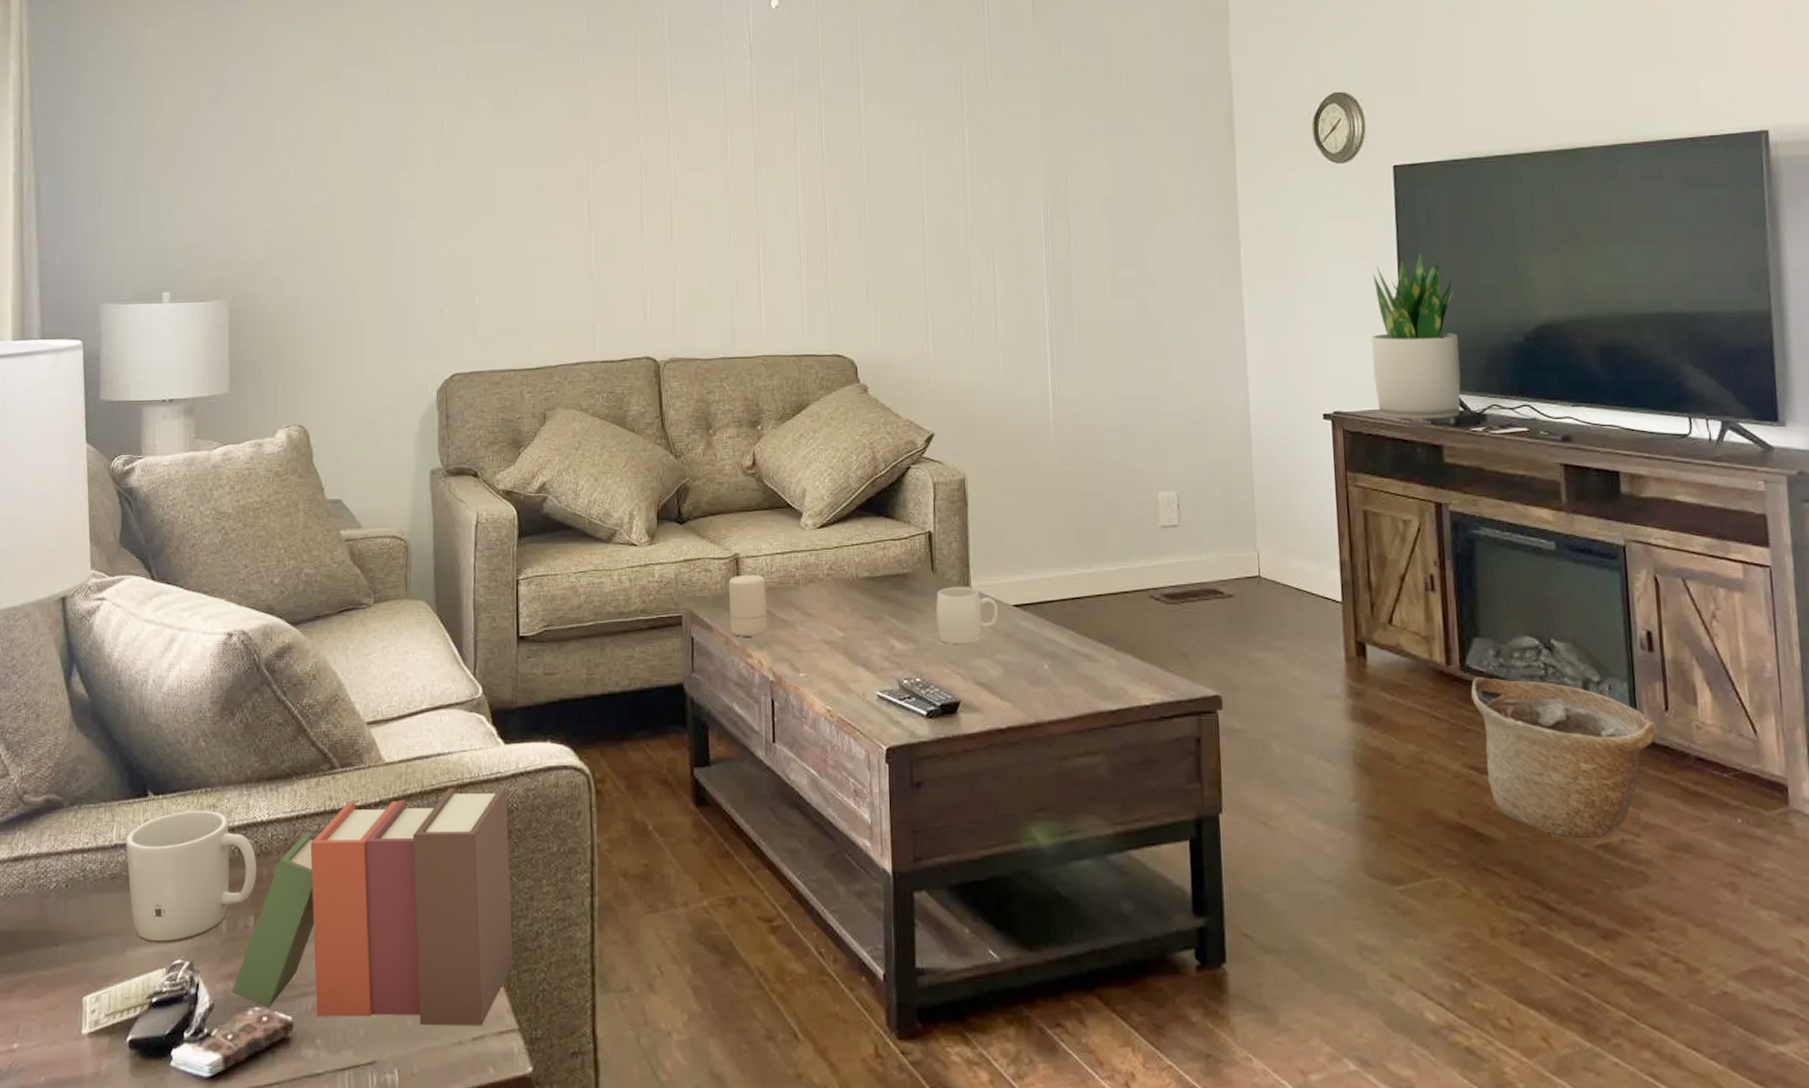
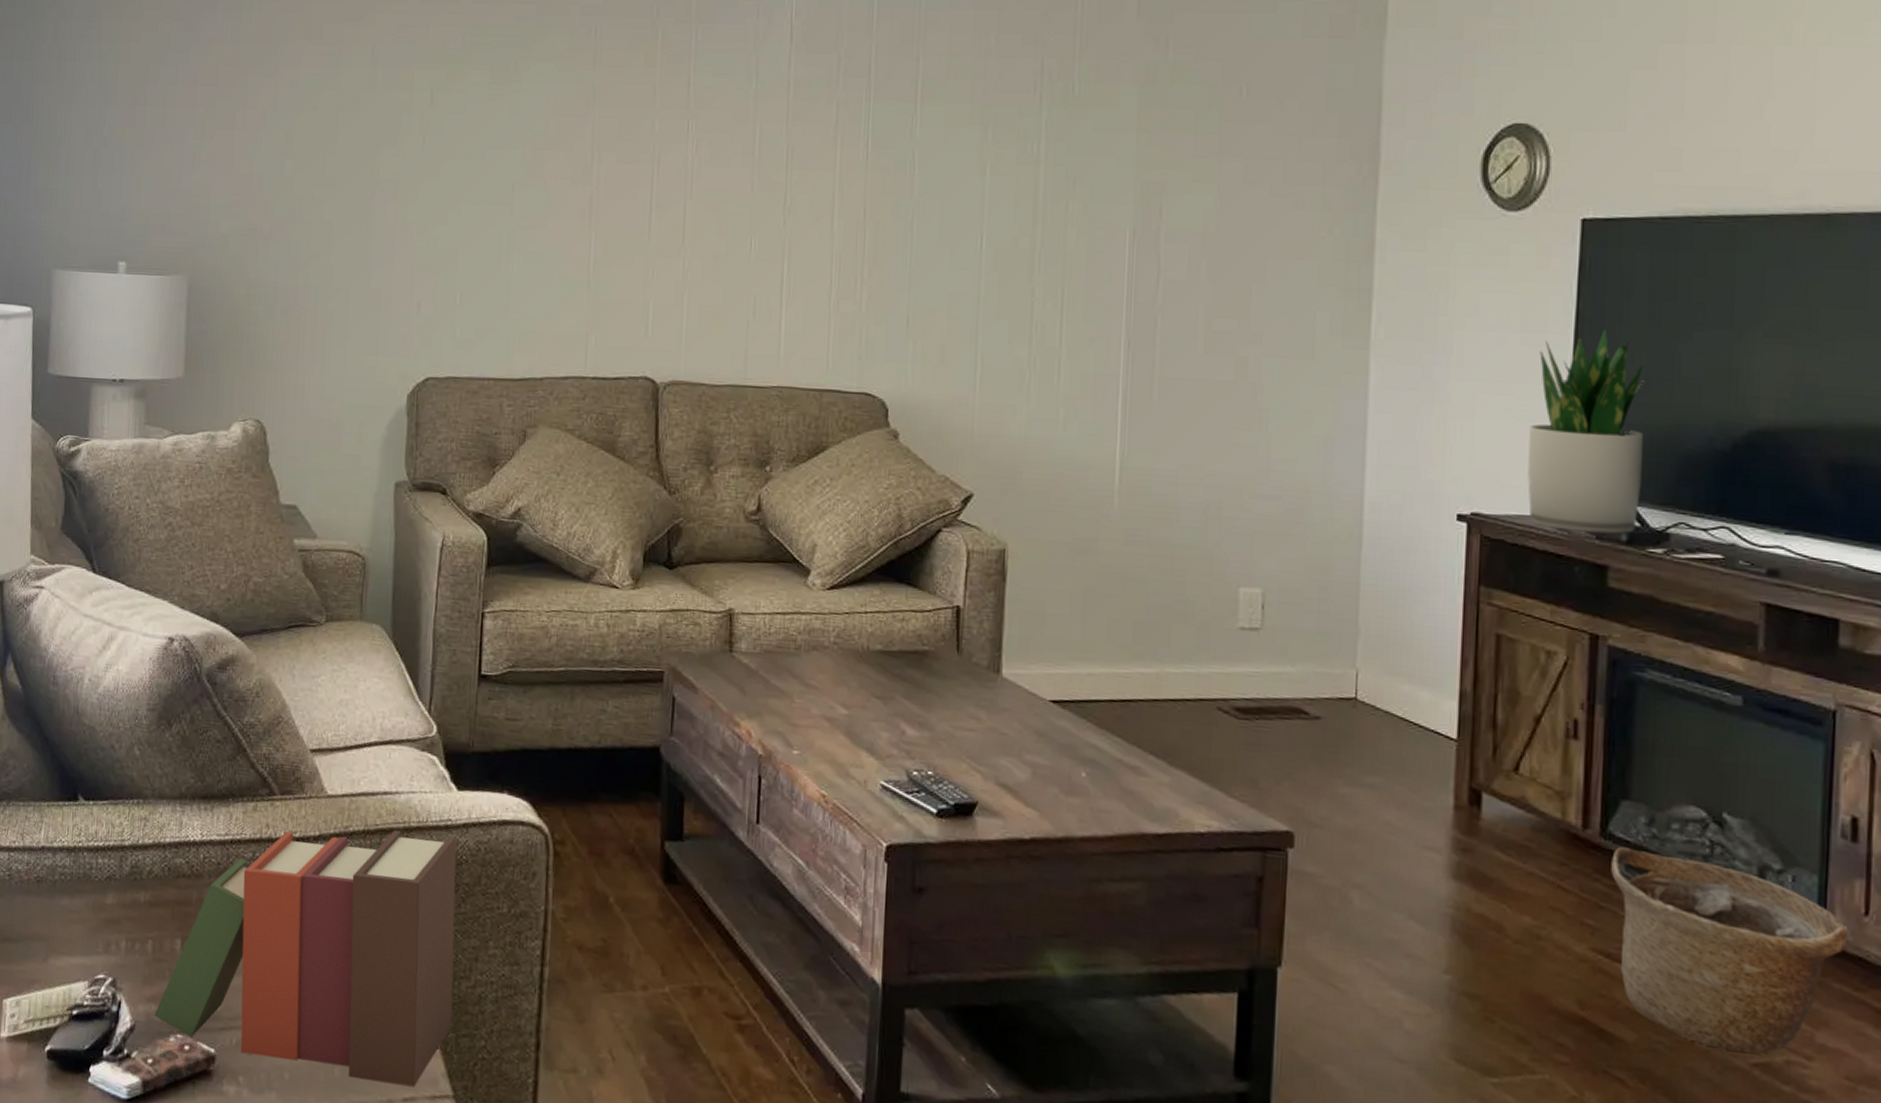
mug: present [125,810,257,943] -> none [53,820,187,956]
candle: present [729,574,767,637] -> none [717,633,762,704]
mug: present [936,587,999,644] -> none [957,671,1033,739]

